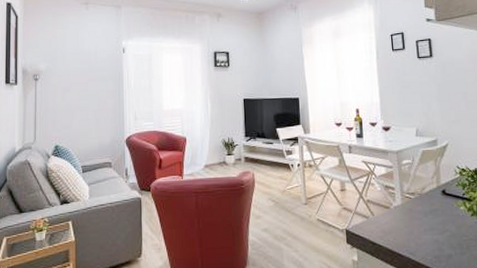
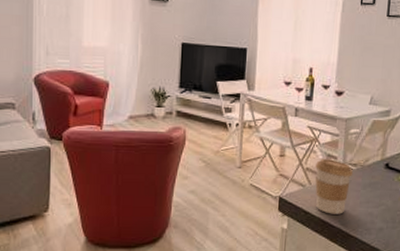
coffee cup: none [375,190,412,244] -> present [315,159,353,214]

